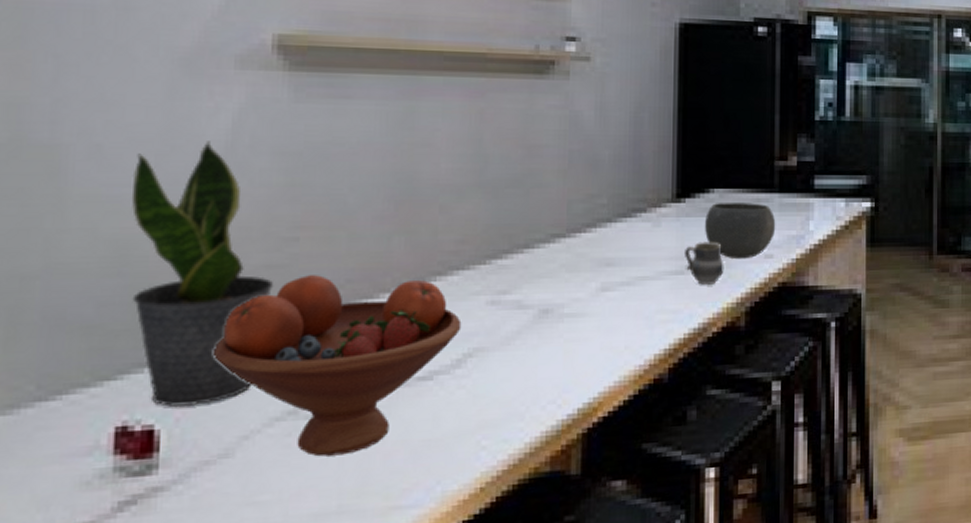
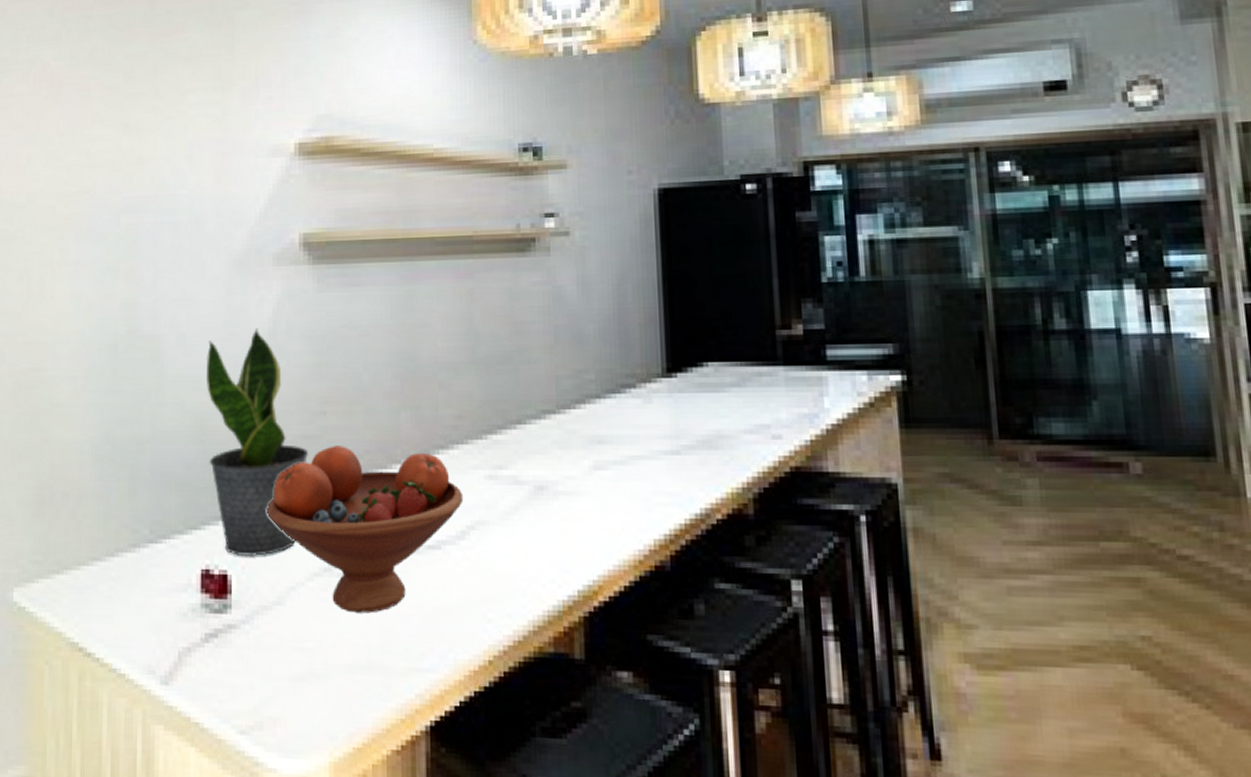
cup: present [685,241,724,285] -> none [680,419,726,467]
bowl: present [704,203,776,260] -> none [699,377,783,440]

